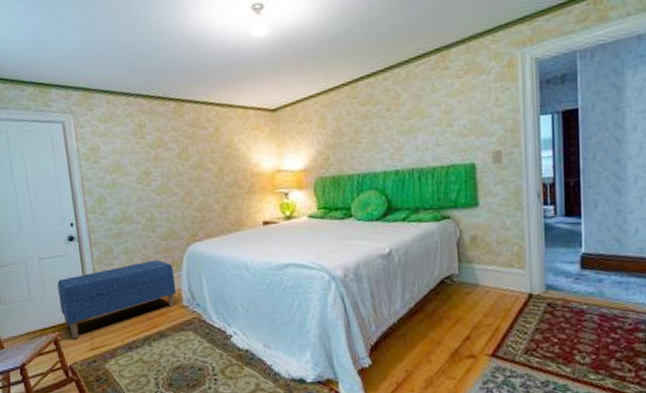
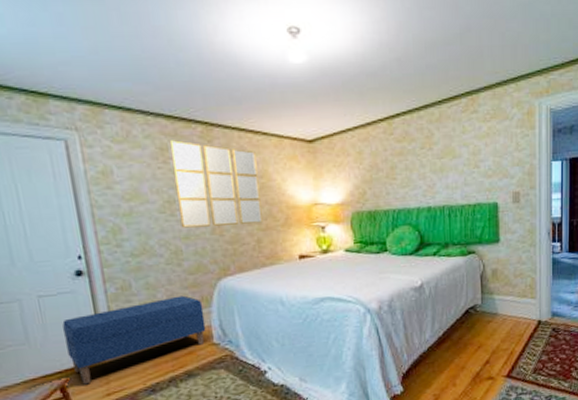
home mirror: none [146,117,229,197] -> present [169,140,263,228]

